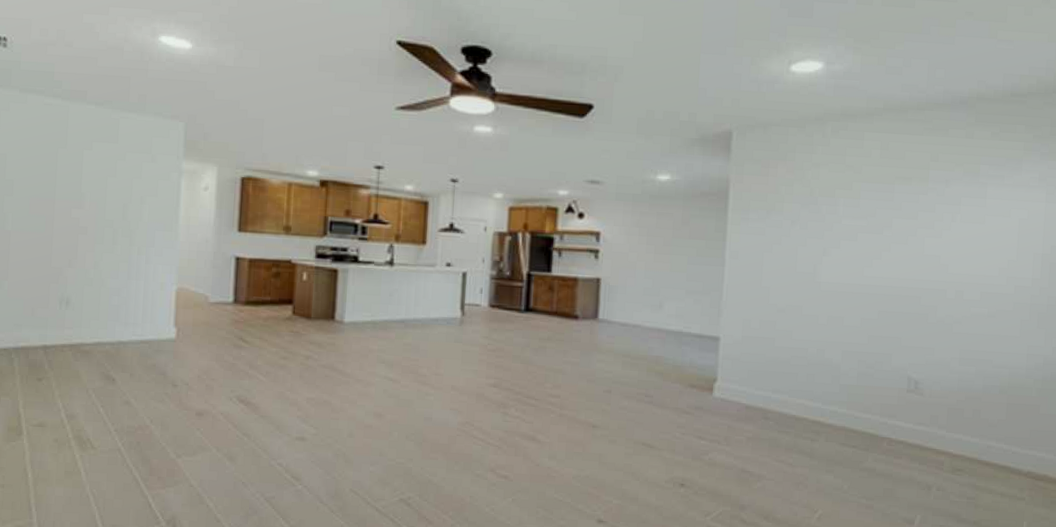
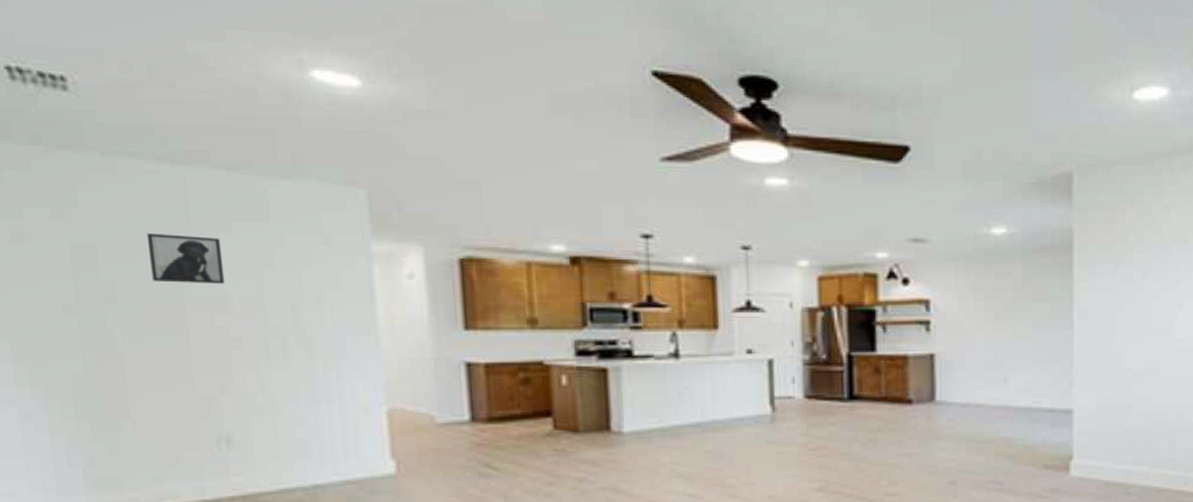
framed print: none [37,147,84,187] -> present [146,232,225,284]

